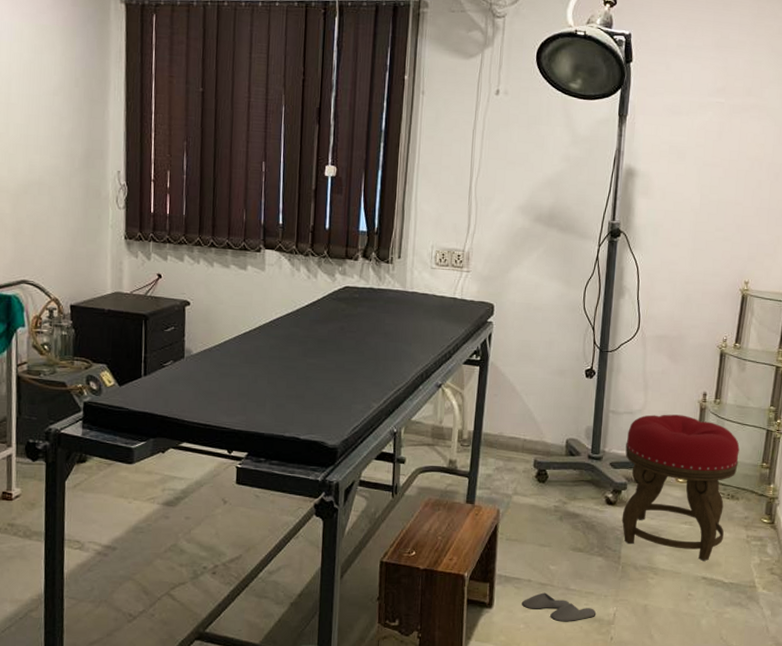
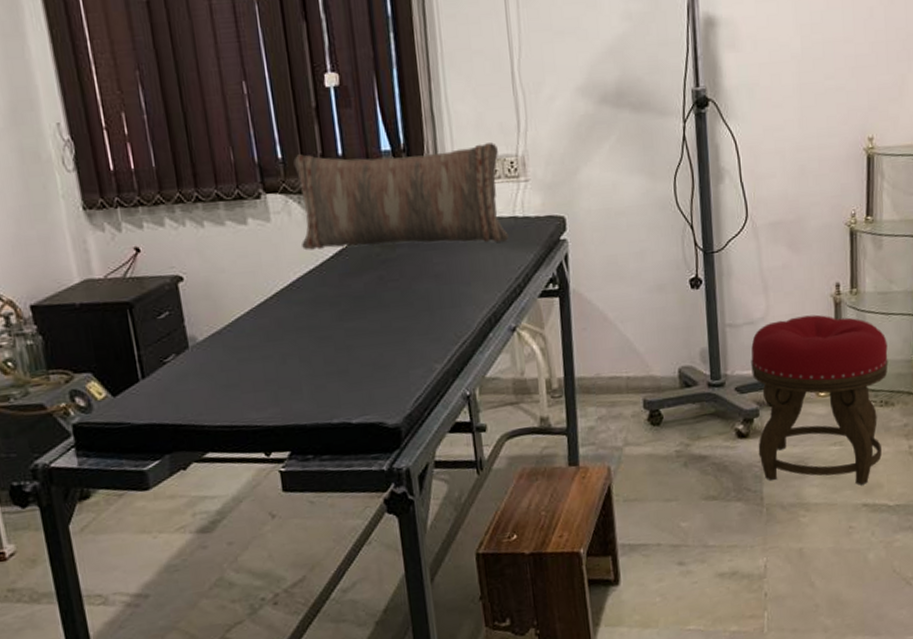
pillow: none [285,223,450,316] -> present [293,142,509,251]
slippers: present [522,592,596,622] -> none [654,555,743,587]

